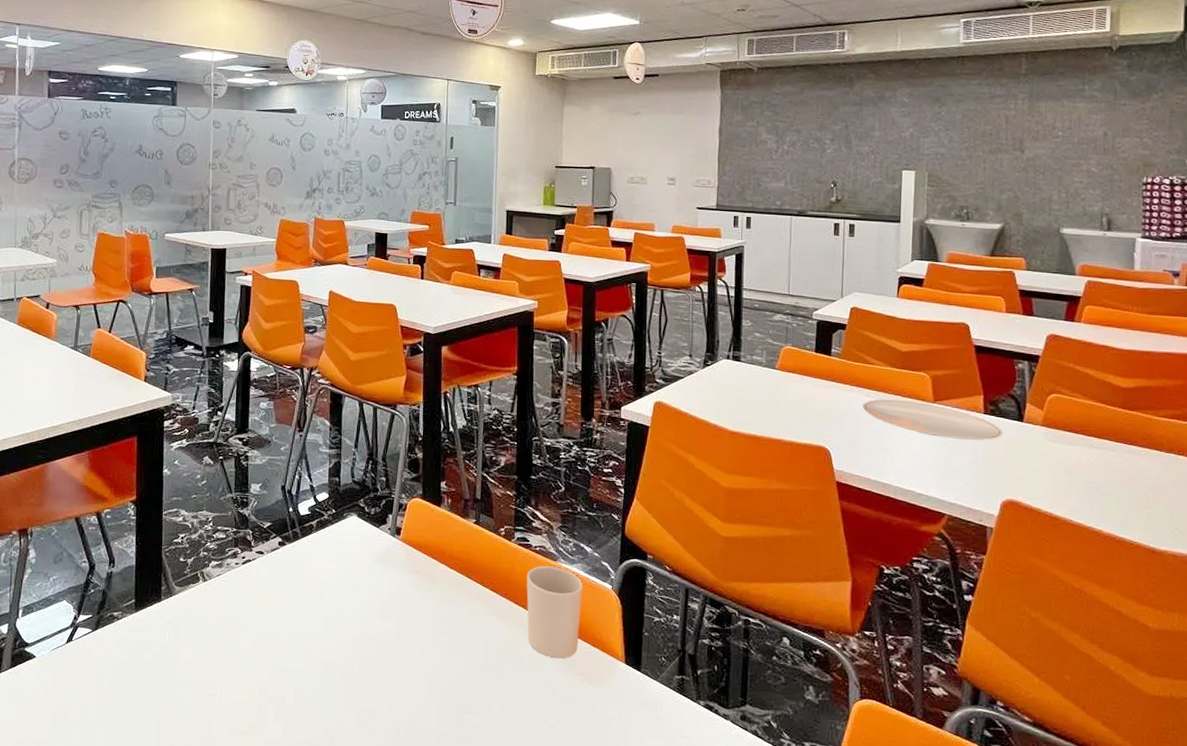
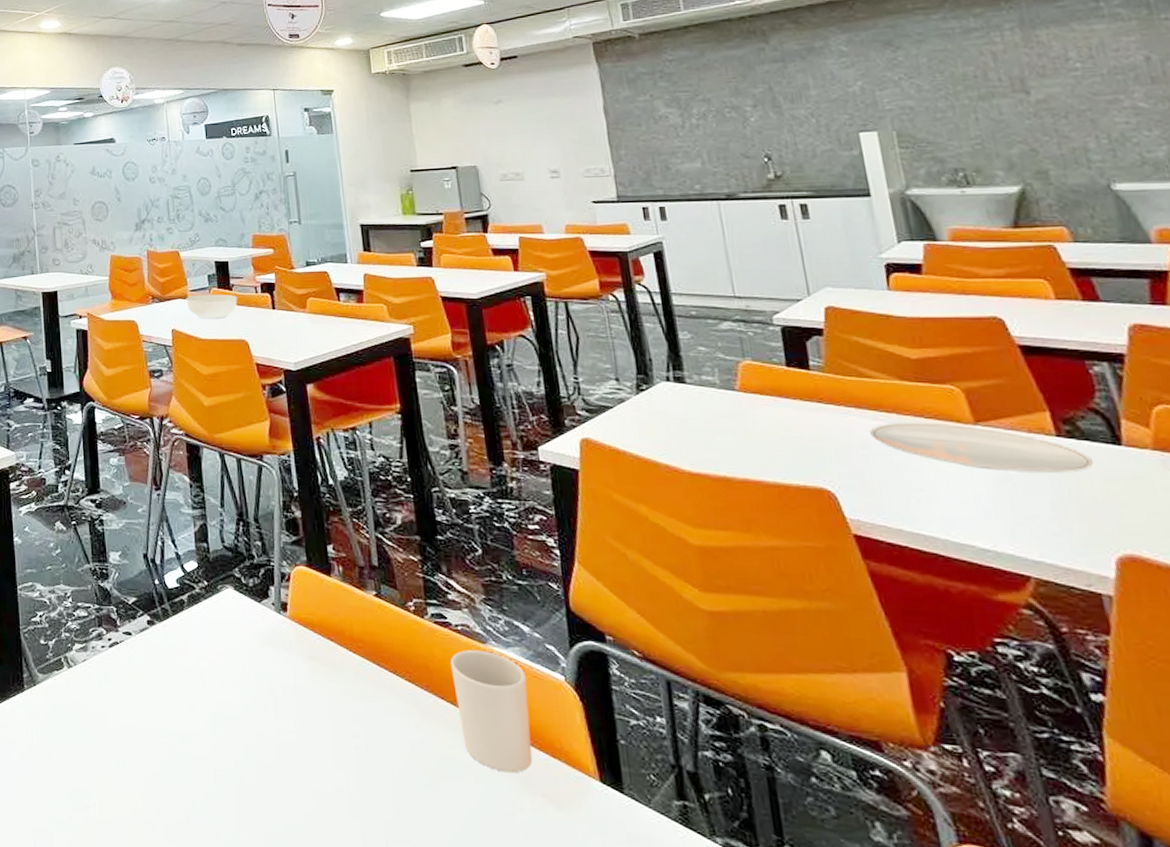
bowl: none [345,261,392,285] -> present [186,294,238,320]

